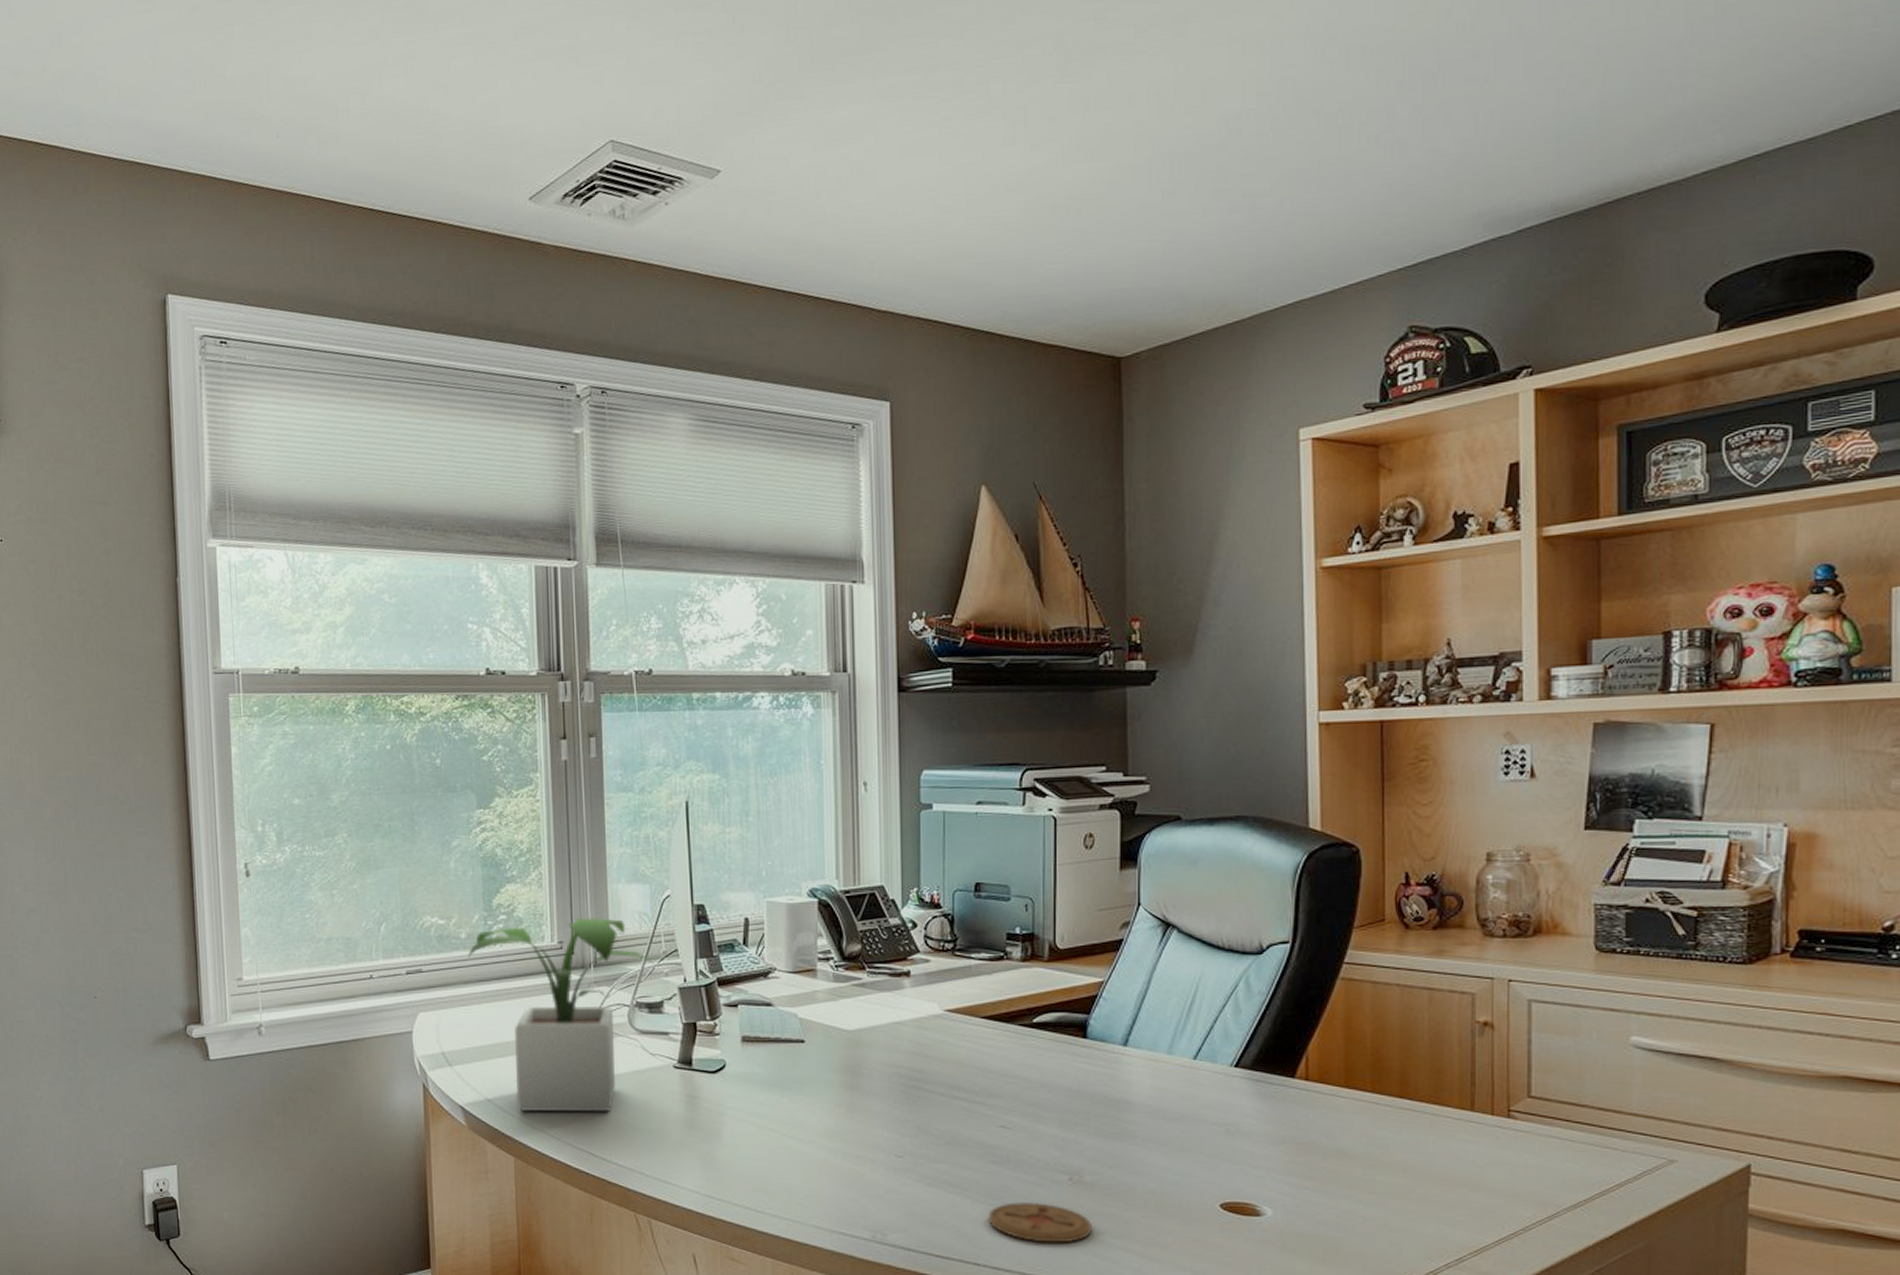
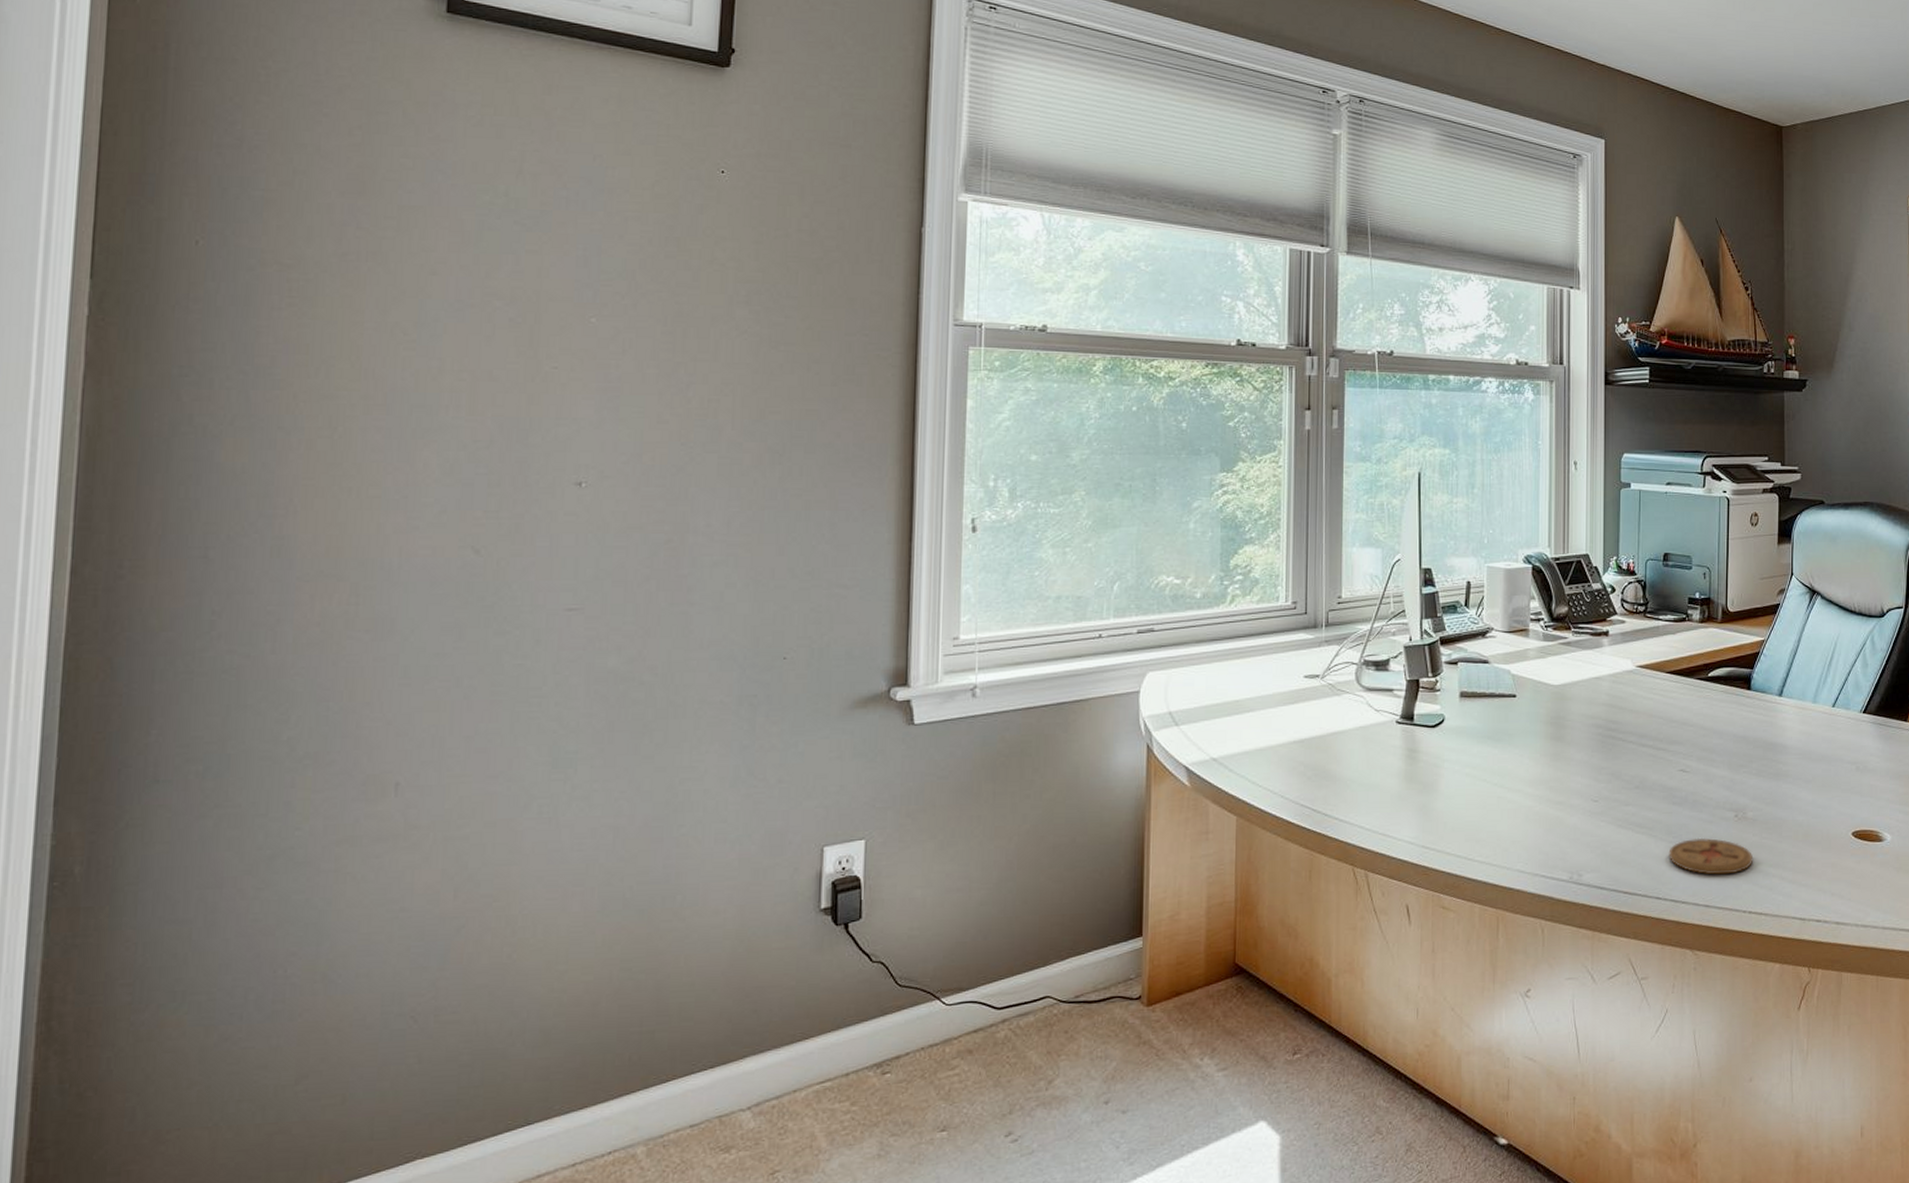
potted plant: present [468,917,654,1112] -> none [1202,578,1383,769]

